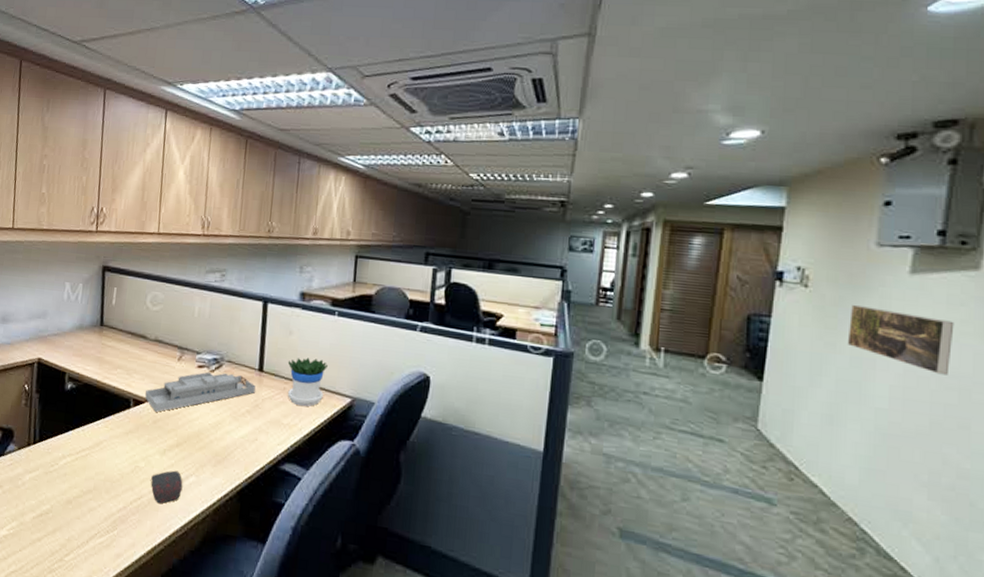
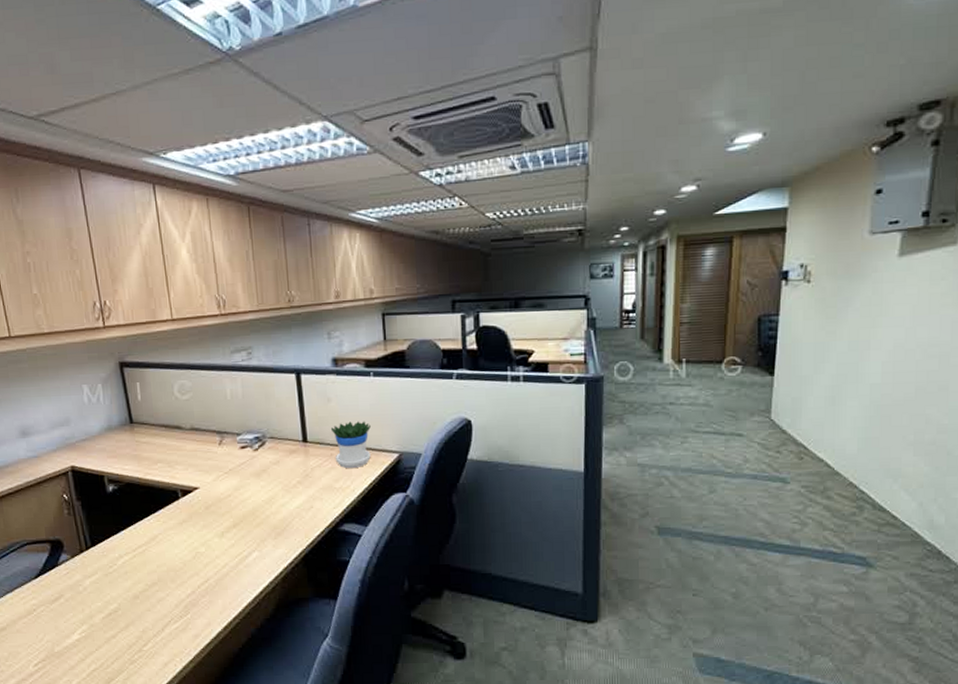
desk organizer: present [145,371,256,412] -> none [192,449,303,498]
computer mouse: present [151,470,183,504] -> none [214,549,248,583]
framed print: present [847,304,954,375] -> none [845,292,936,346]

